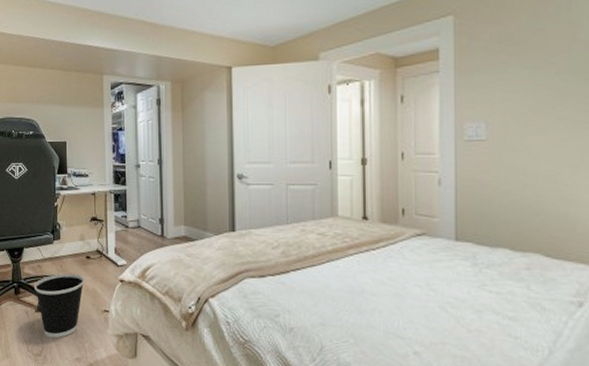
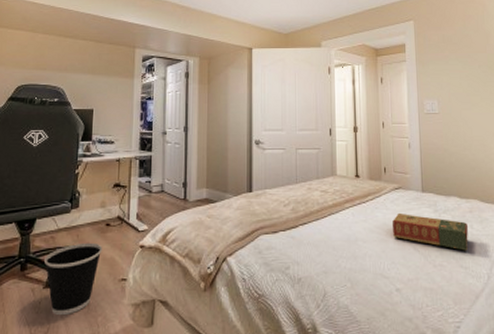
book: none [412,264,522,317] -> present [393,212,468,251]

